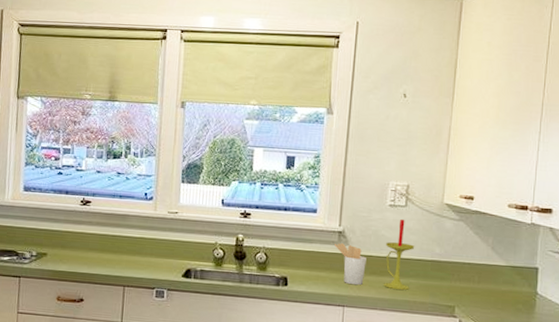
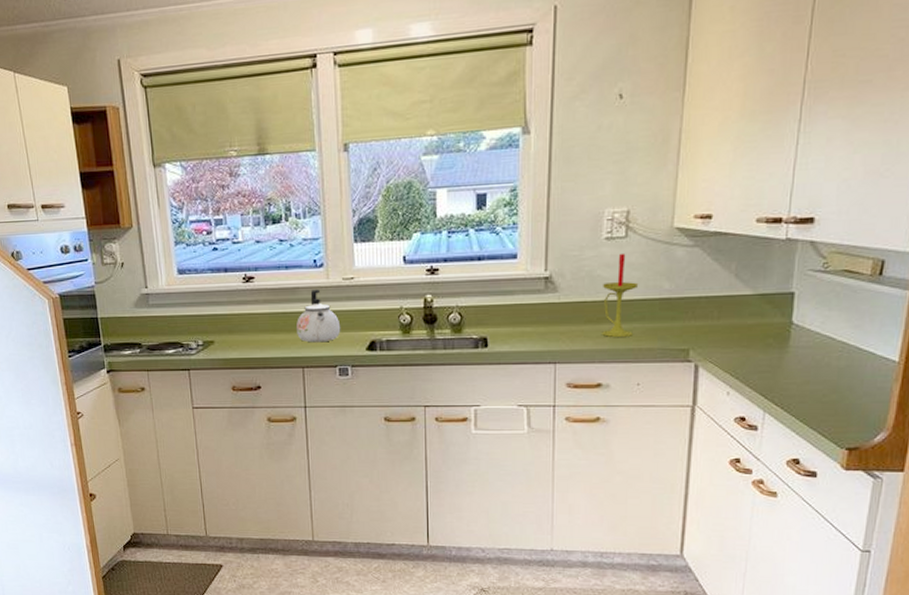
kettle: none [122,218,162,266] -> present [297,290,341,343]
utensil holder: present [335,243,366,286] -> none [541,291,580,338]

